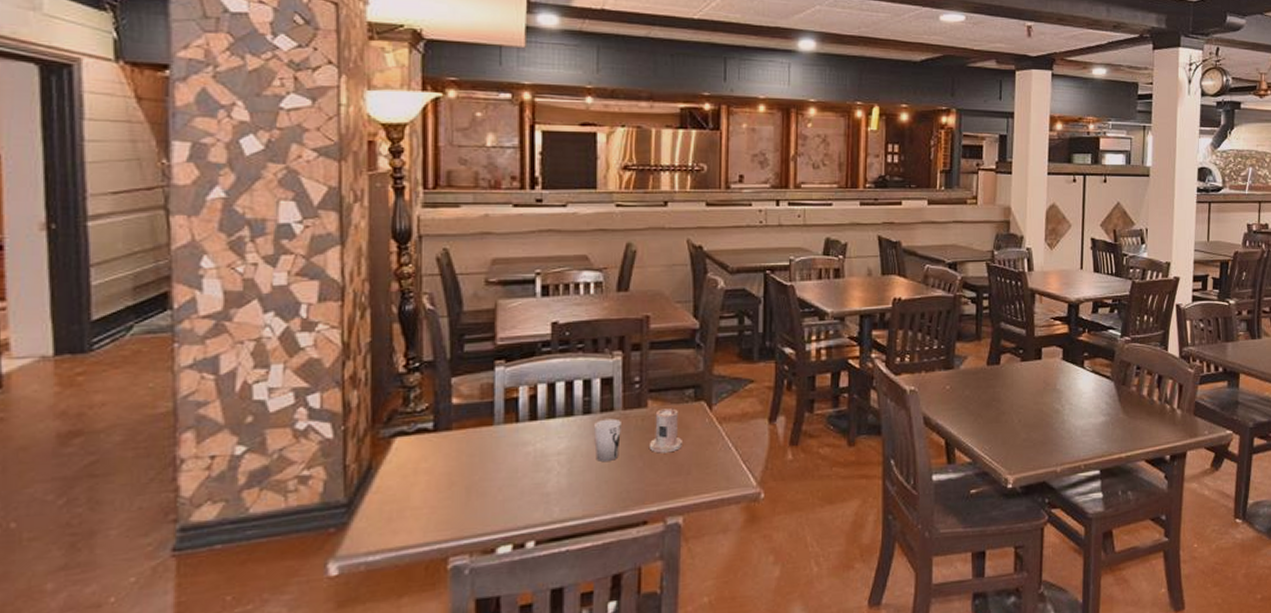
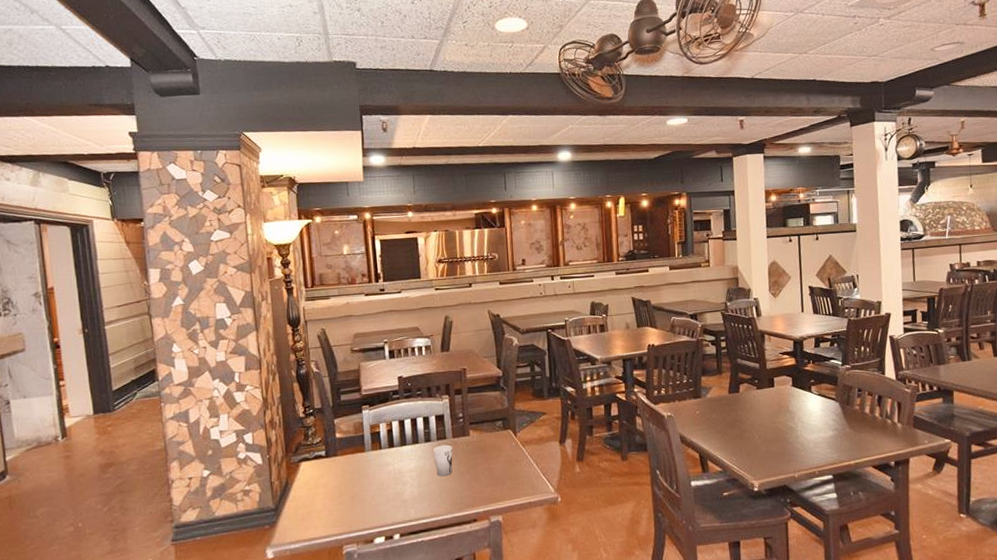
candle: present [649,407,682,453] -> none [473,435,497,469]

